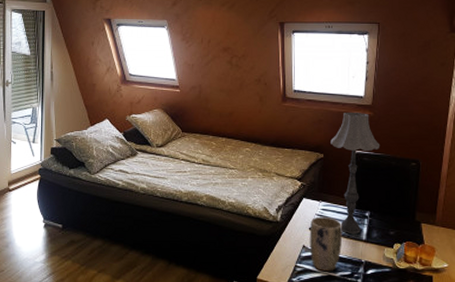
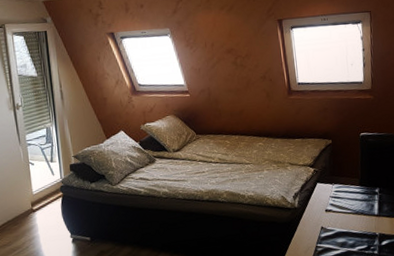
plant pot: present [309,216,343,272] -> none [325,197,357,248]
table lamp: present [330,113,380,233] -> none [337,97,383,210]

